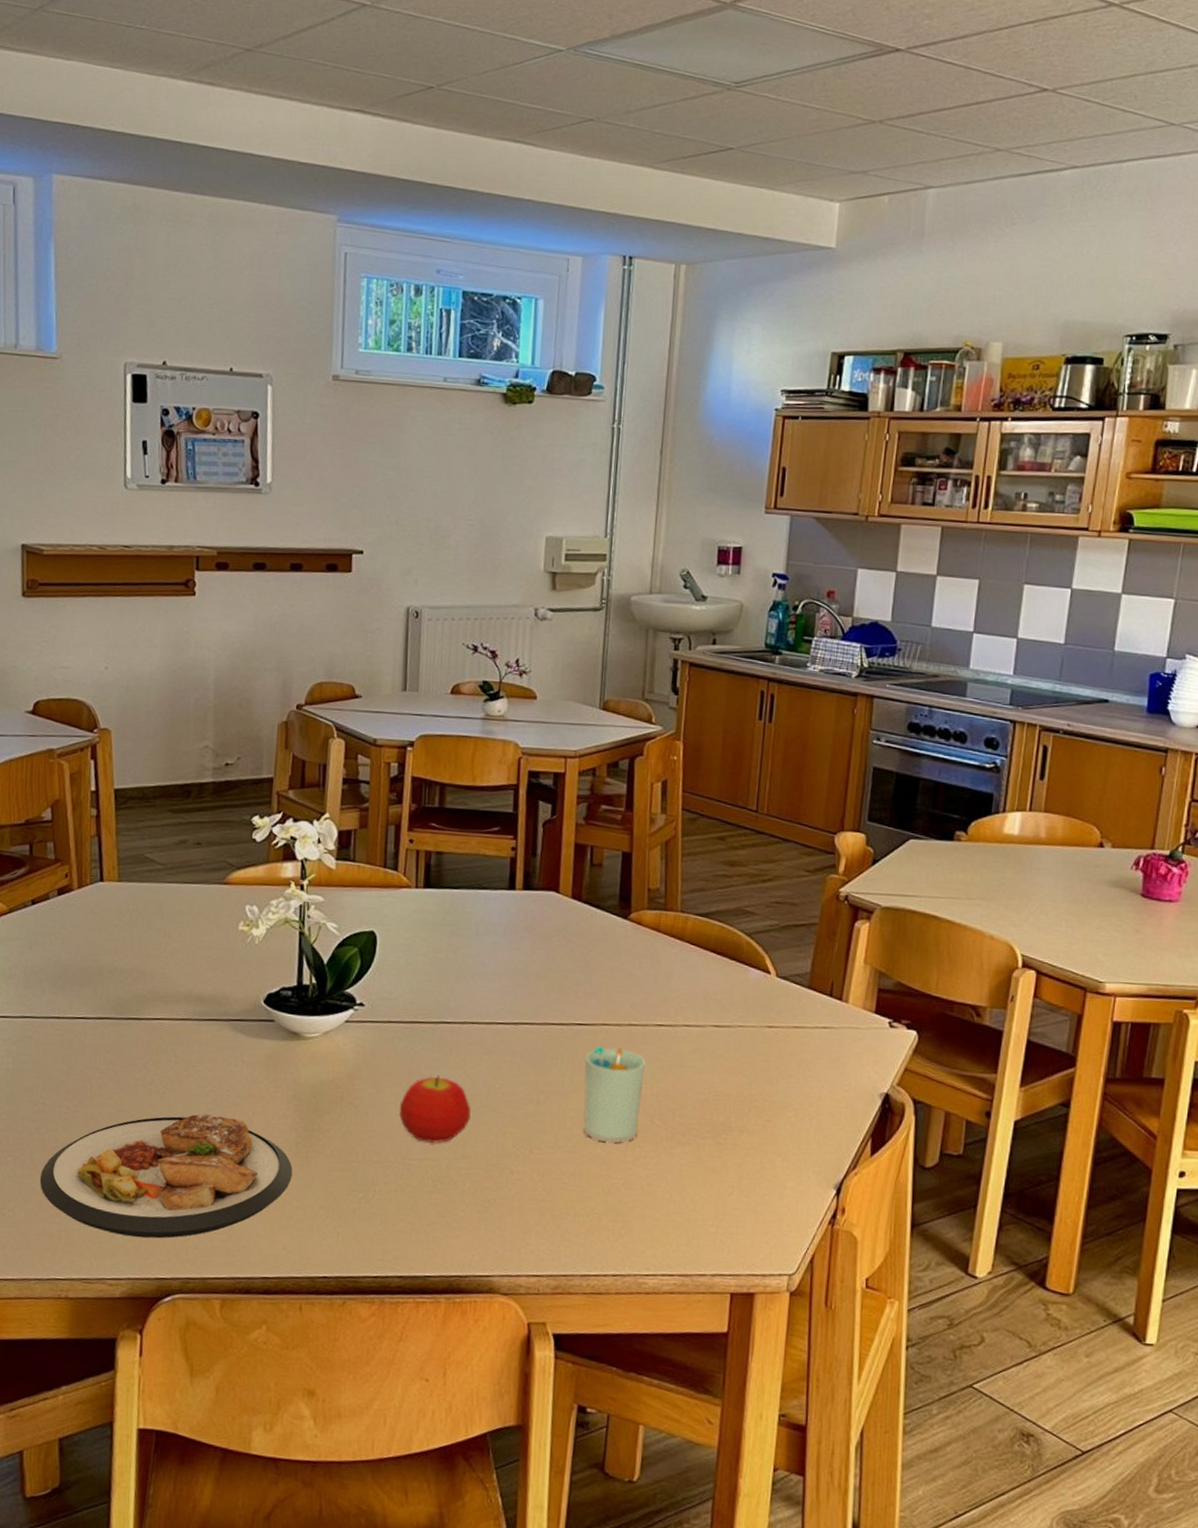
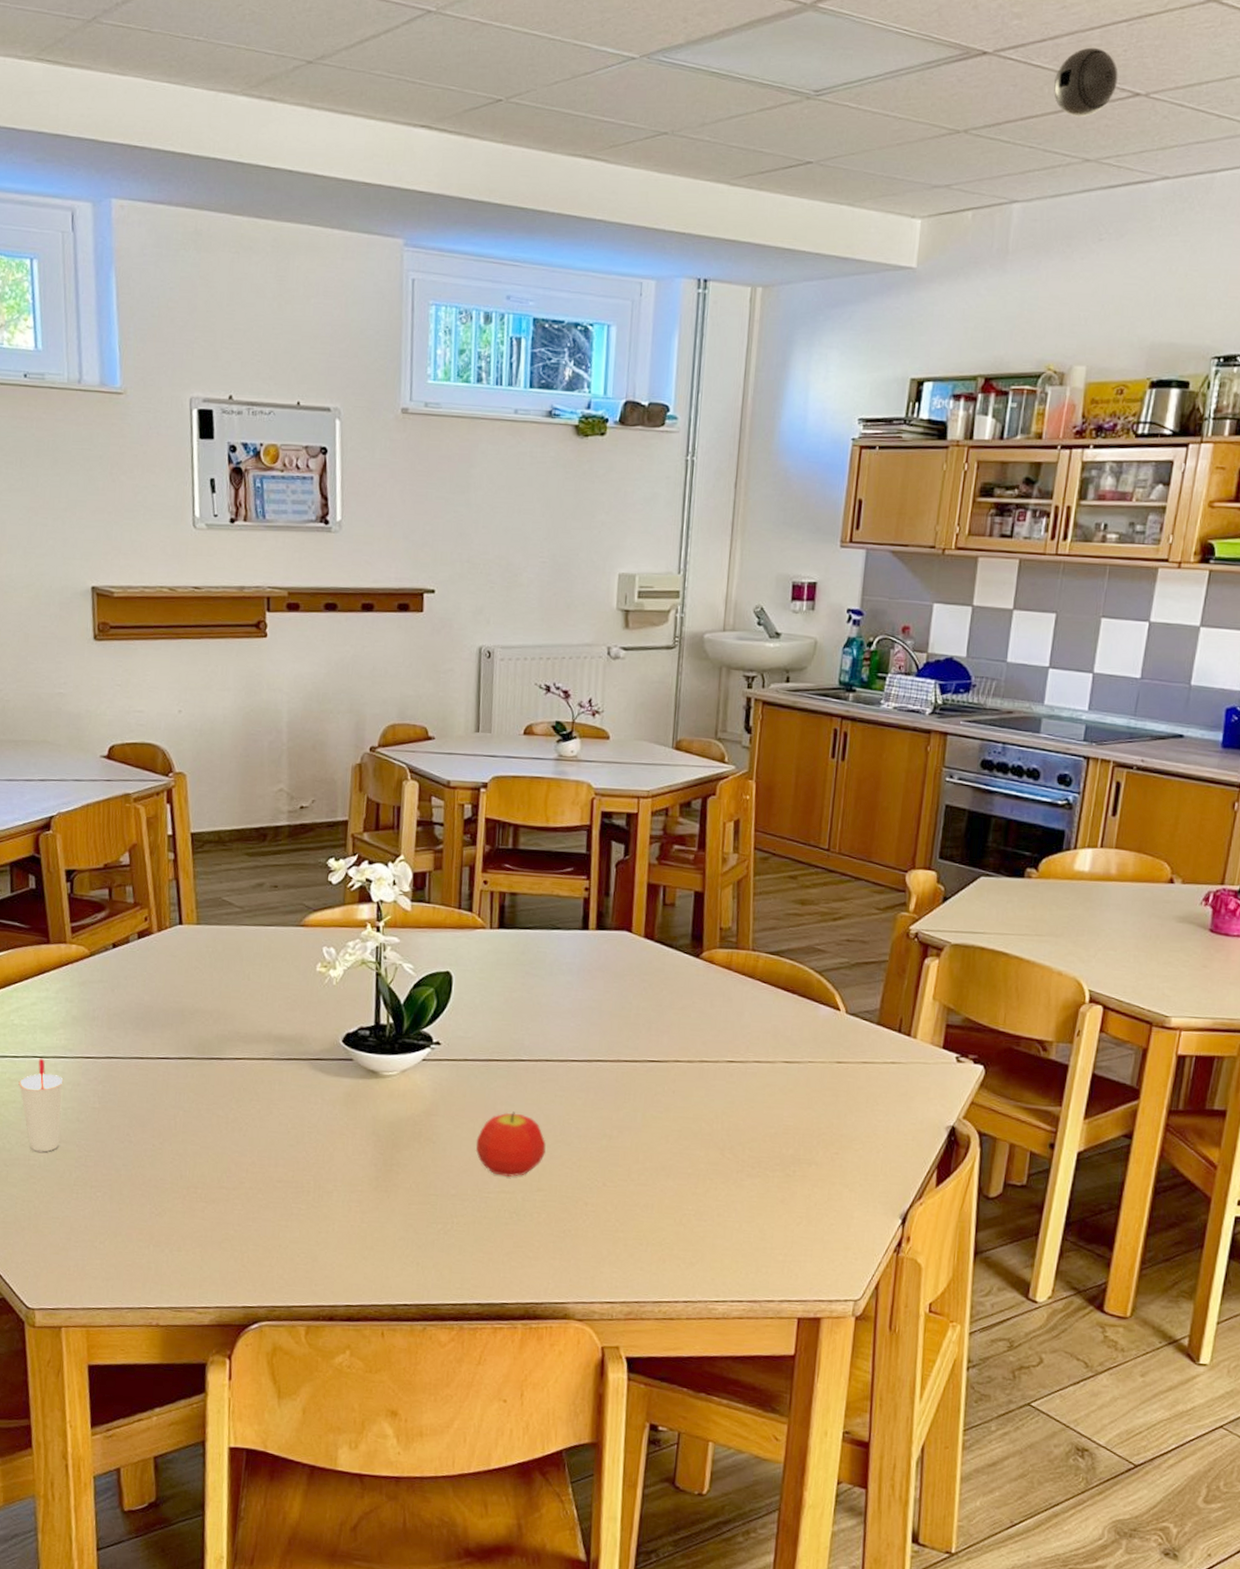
plate: present [39,1114,293,1239] -> none [128,1150,373,1269]
cup: present [583,1046,646,1145] -> none [655,1082,717,1177]
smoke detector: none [965,46,1026,110] -> present [1054,47,1118,117]

